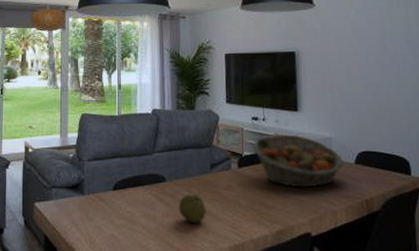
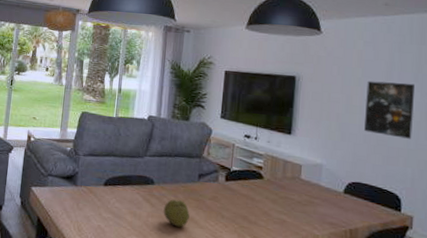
fruit basket: present [253,134,344,188] -> none [242,155,332,211]
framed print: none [363,46,412,102] -> present [364,80,415,139]

